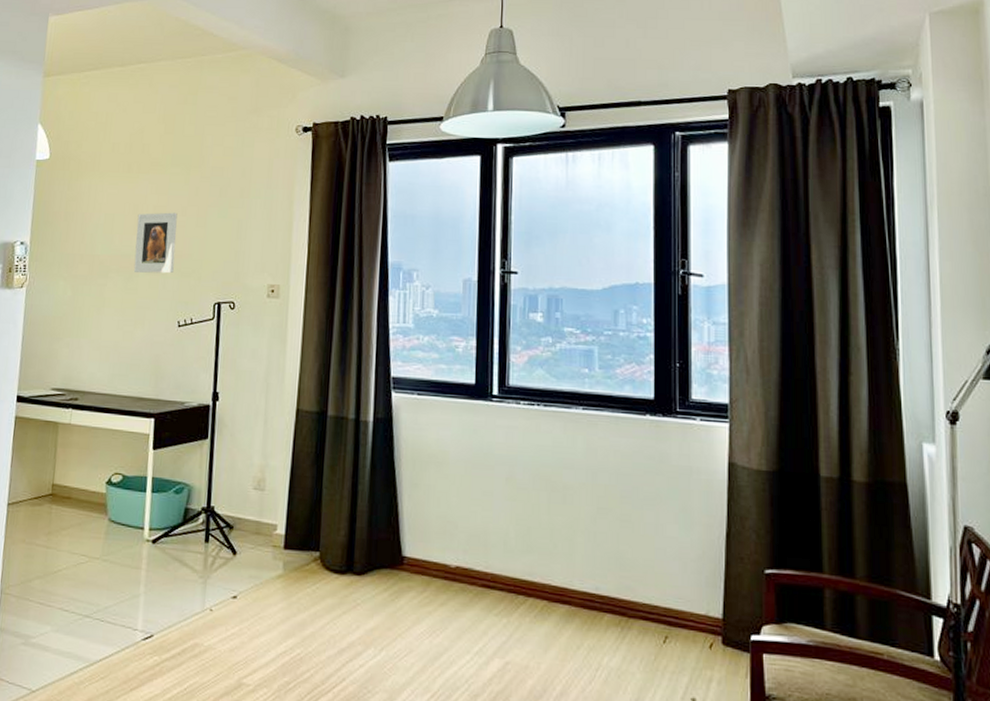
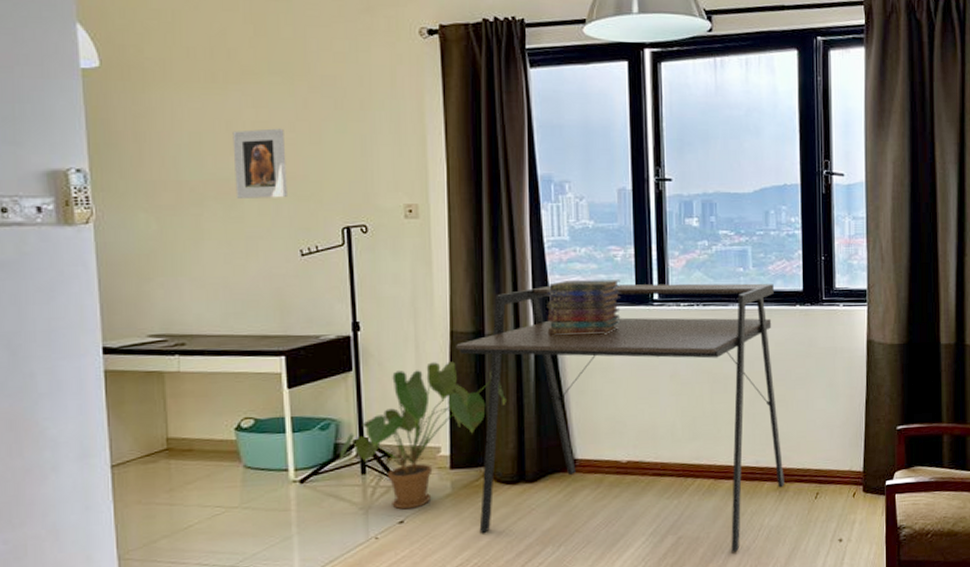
house plant: none [187,438,342,585] -> present [339,361,506,510]
desk: none [300,371,628,693] -> present [456,283,784,553]
book stack: none [386,368,461,427] -> present [546,279,622,336]

